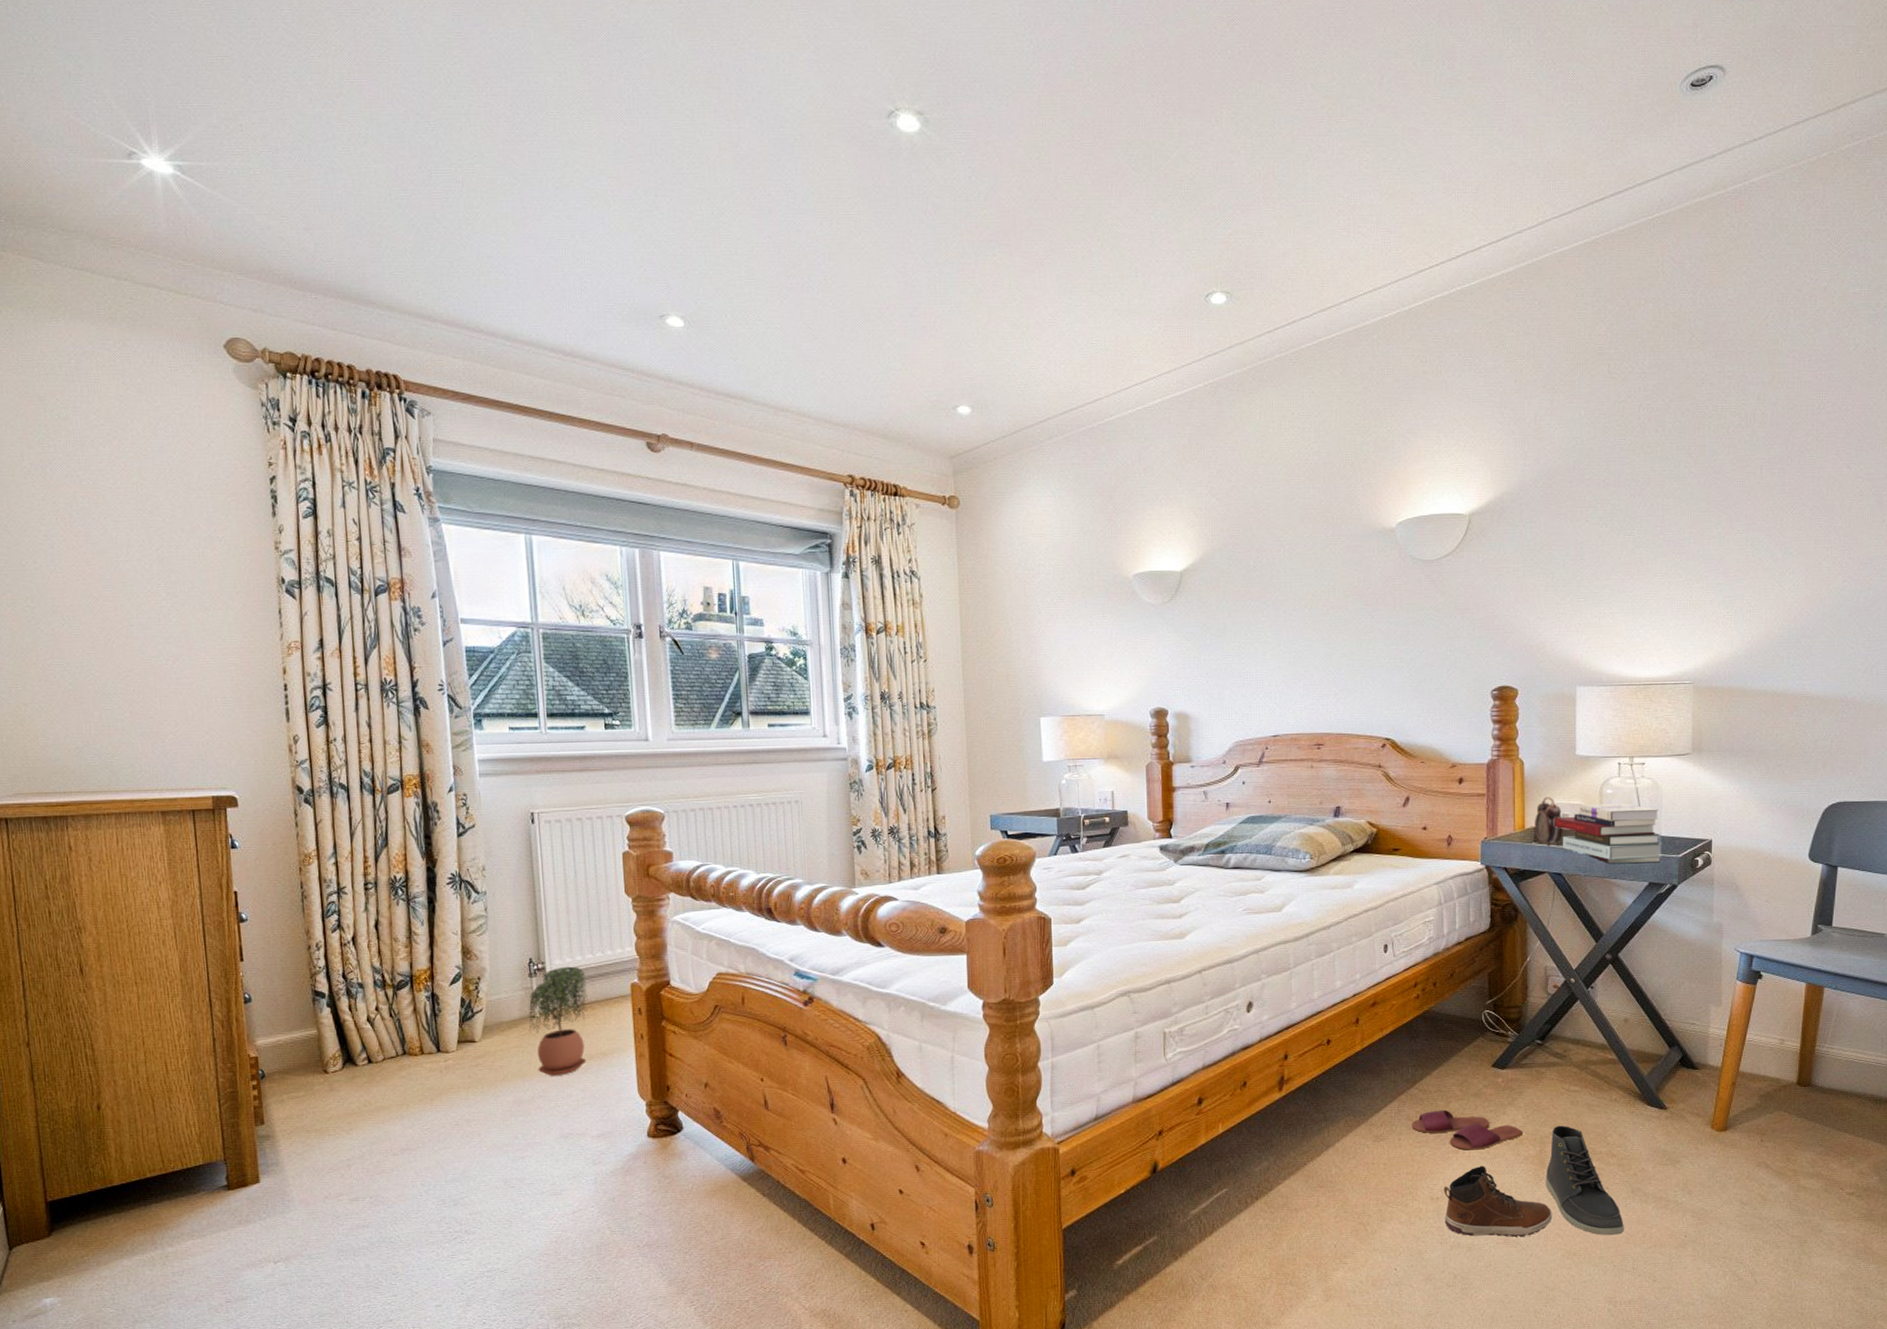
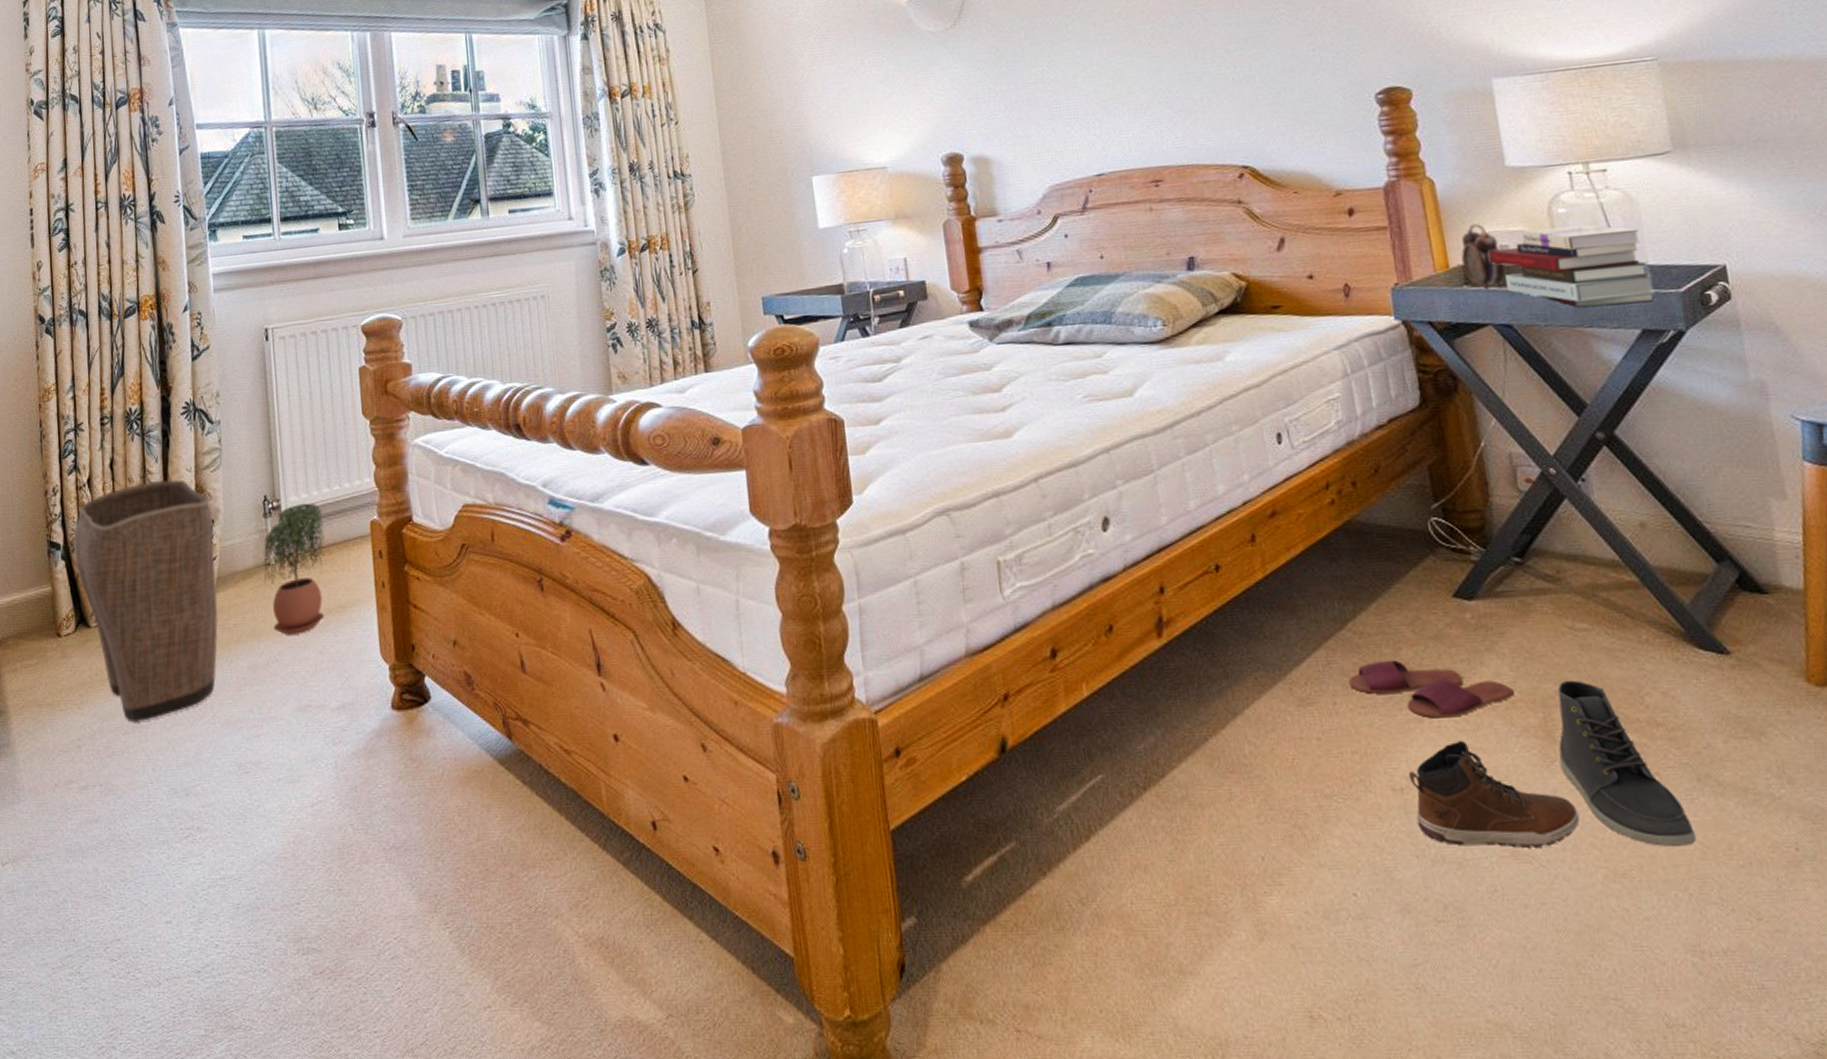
laundry basket: none [338,940,485,1145] -> present [73,479,219,722]

